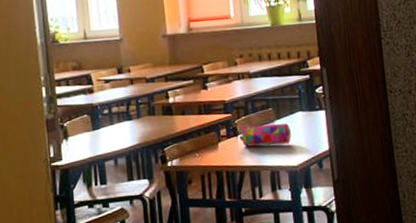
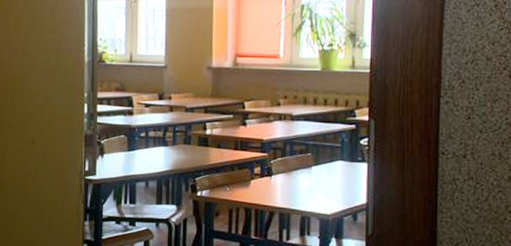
pencil case: present [239,123,291,147] -> none [273,166,328,192]

